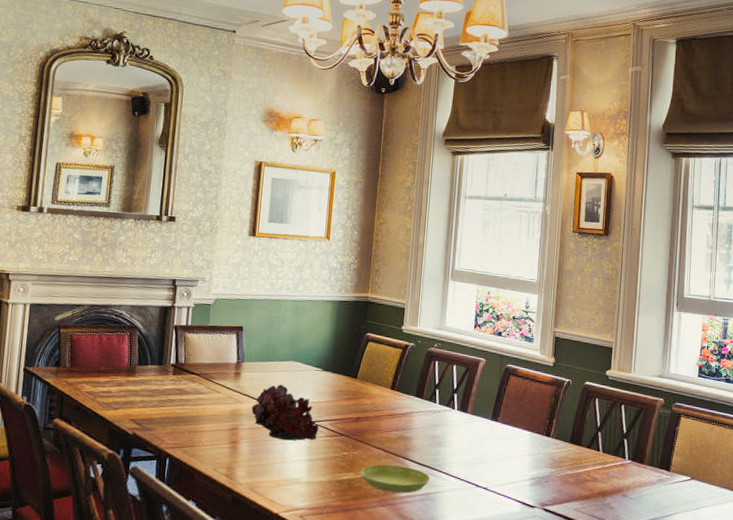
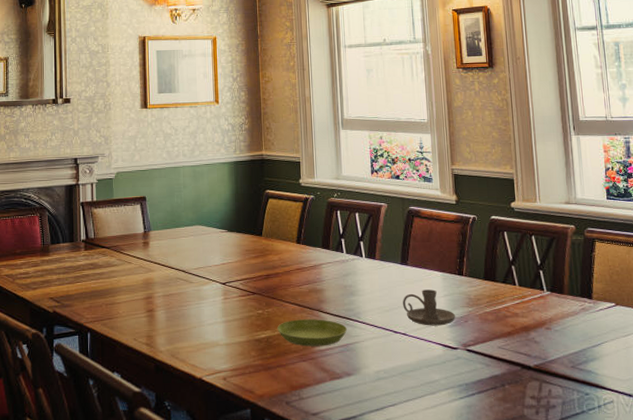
flower arrangement: present [251,385,319,441] -> none [163,250,231,304]
candle holder: none [488,447,538,484] -> present [403,289,456,326]

